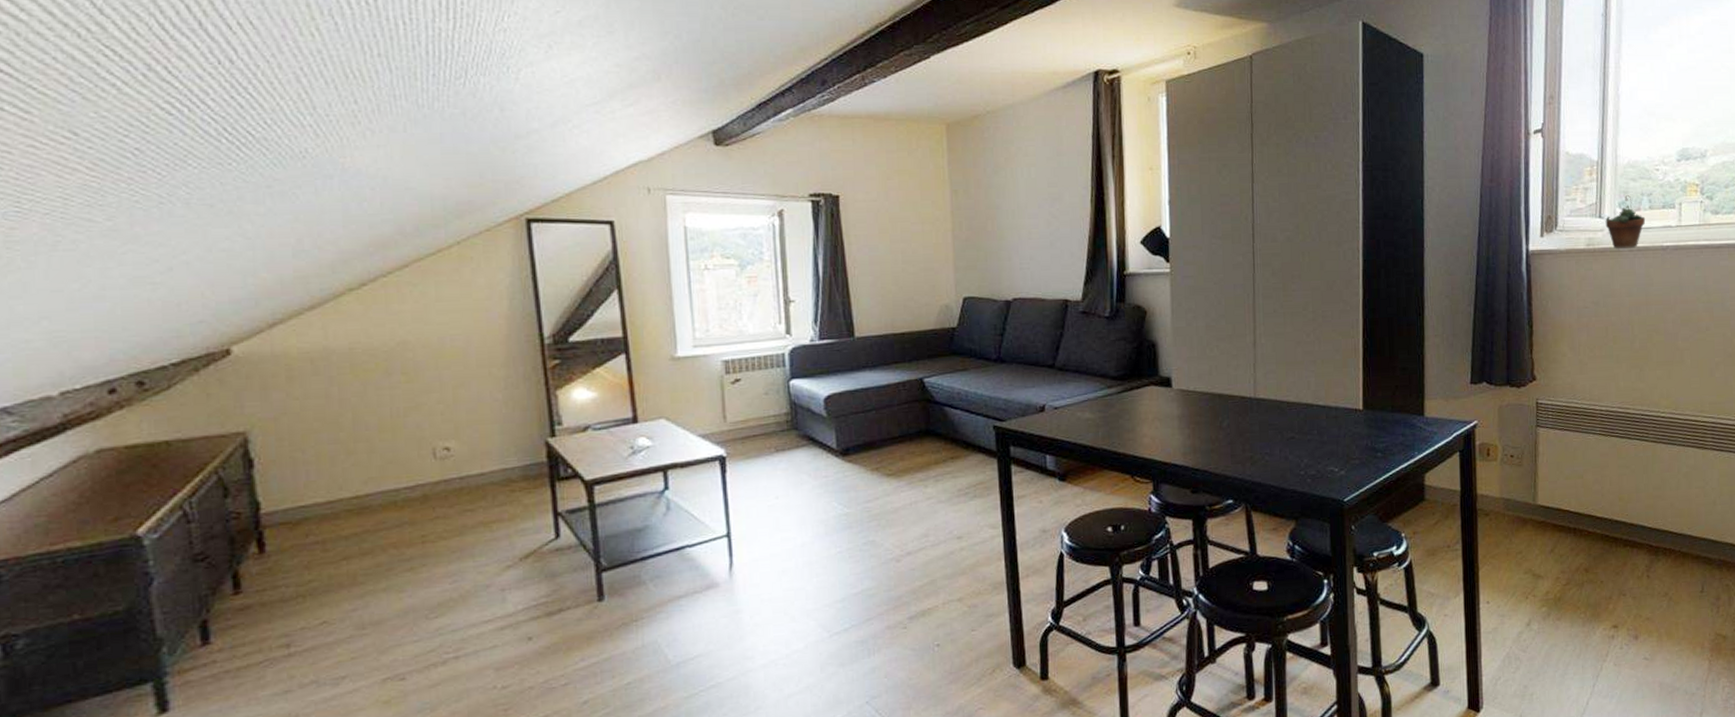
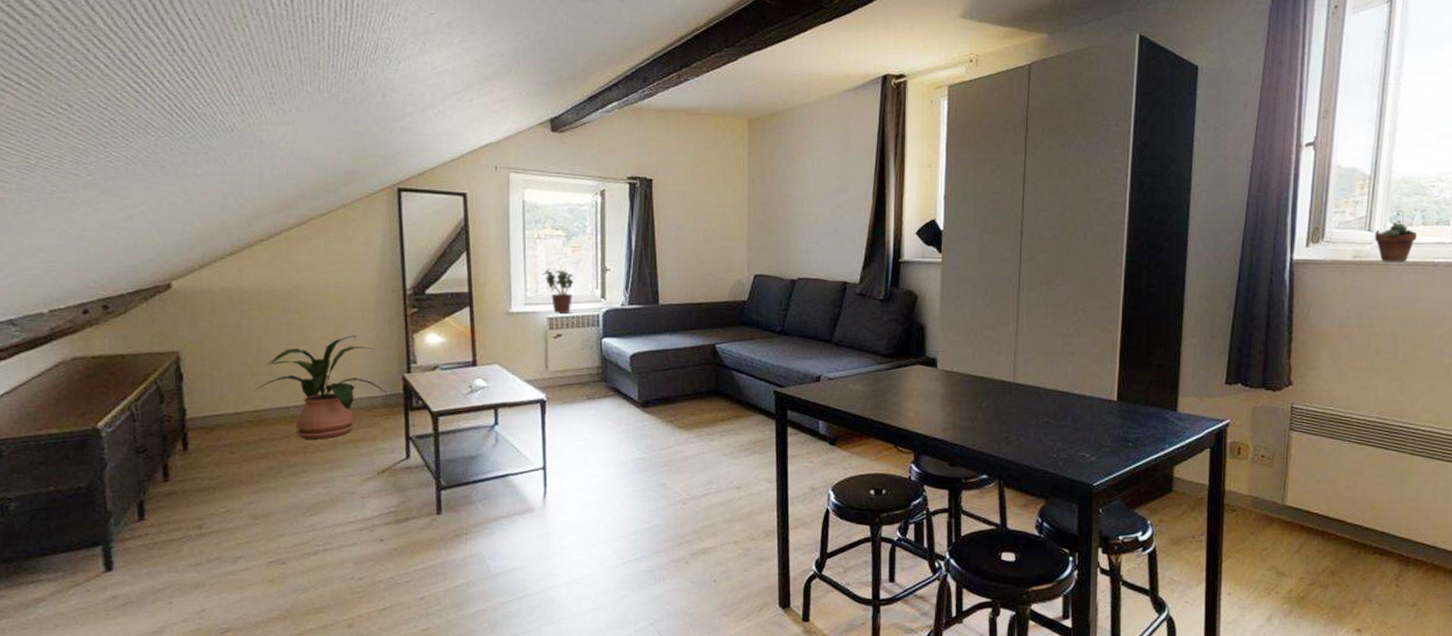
house plant: none [351,397,527,526] -> present [254,335,387,439]
potted plant: none [713,303,752,355] -> present [542,268,574,313]

